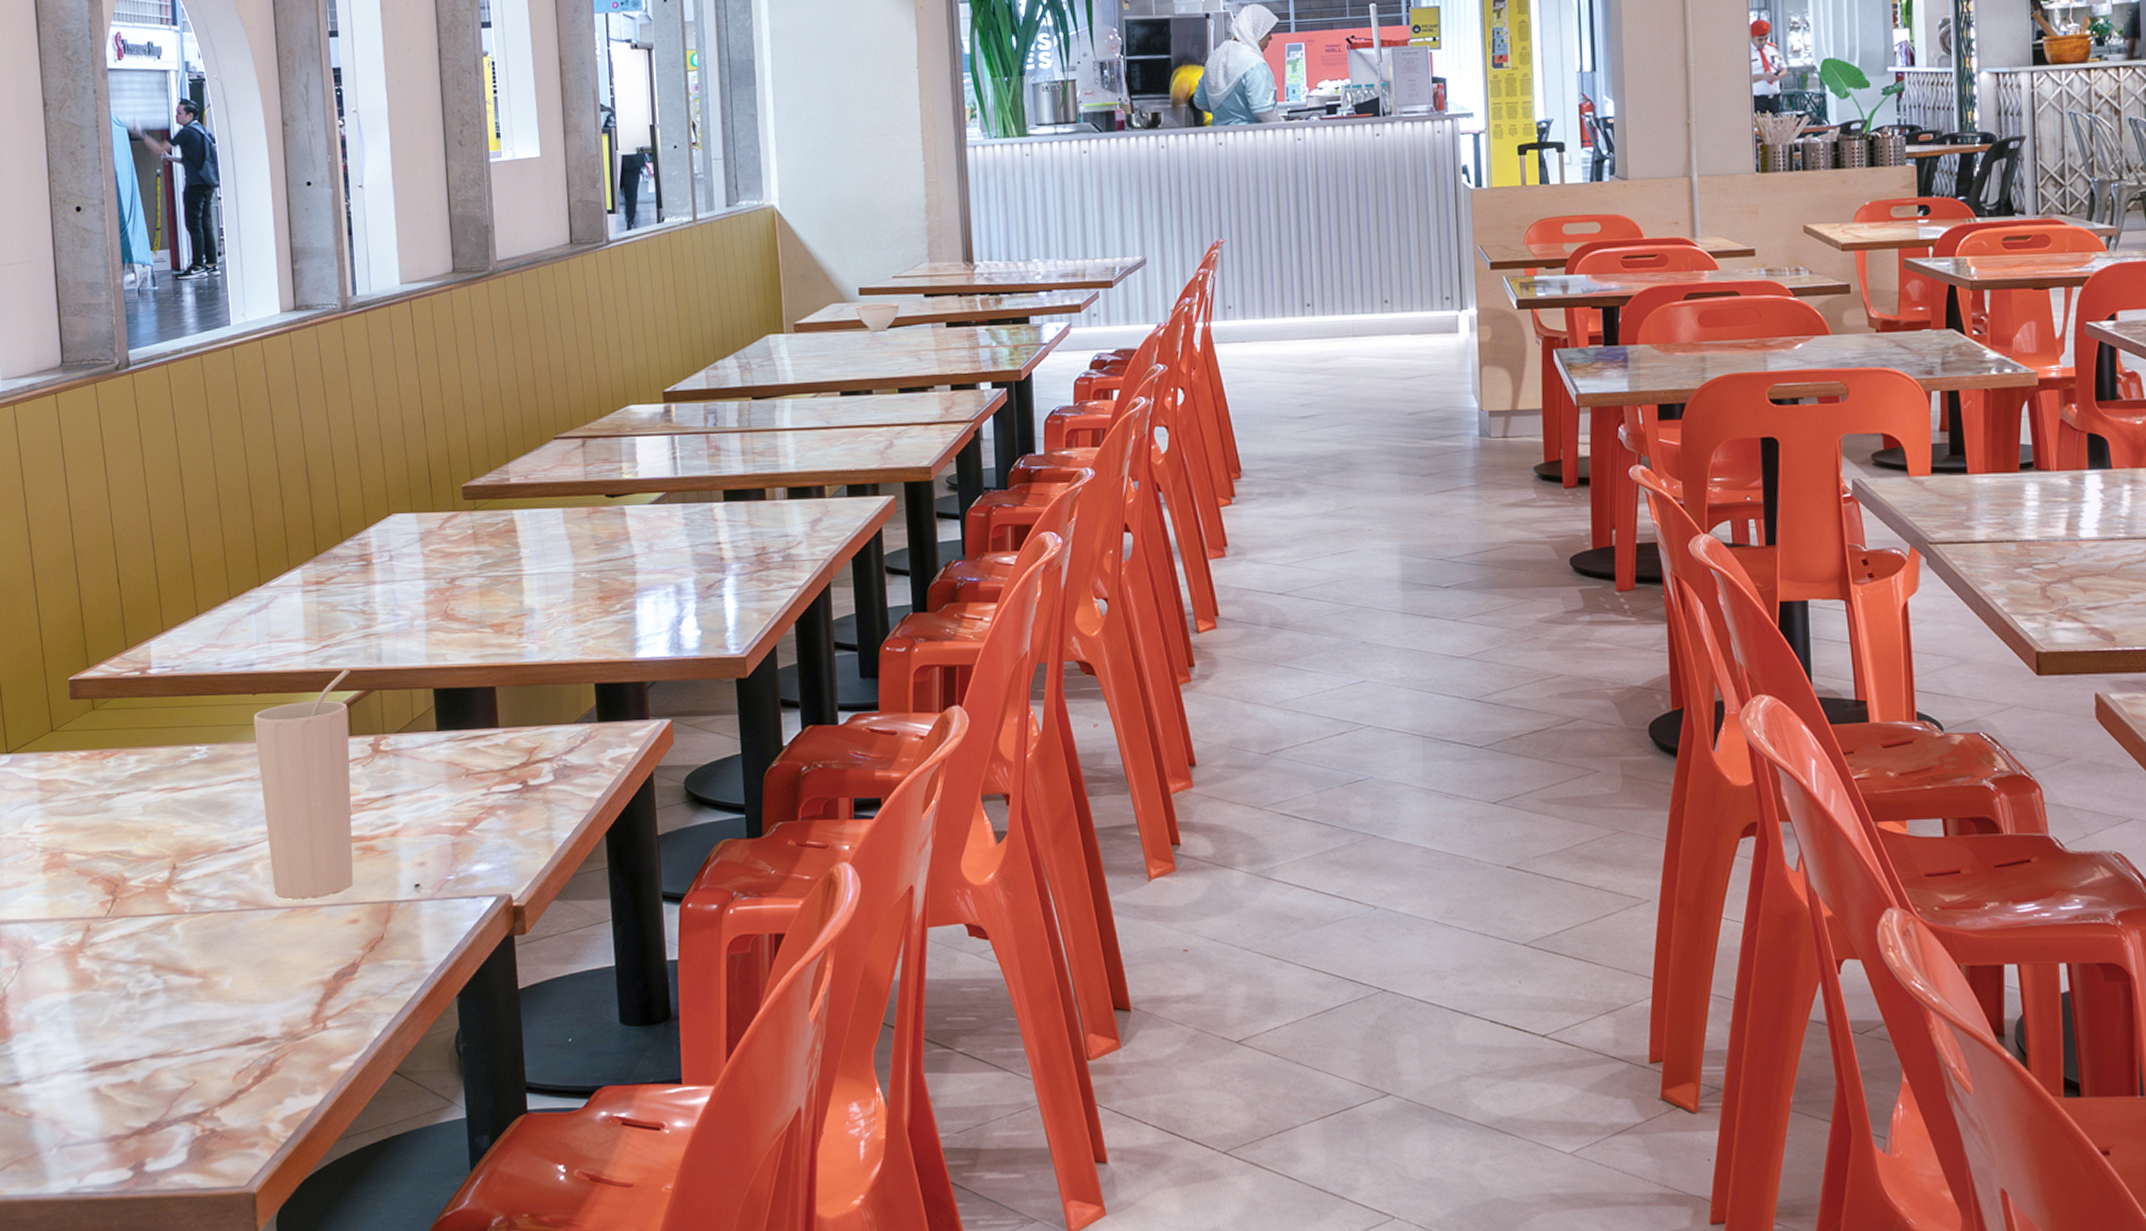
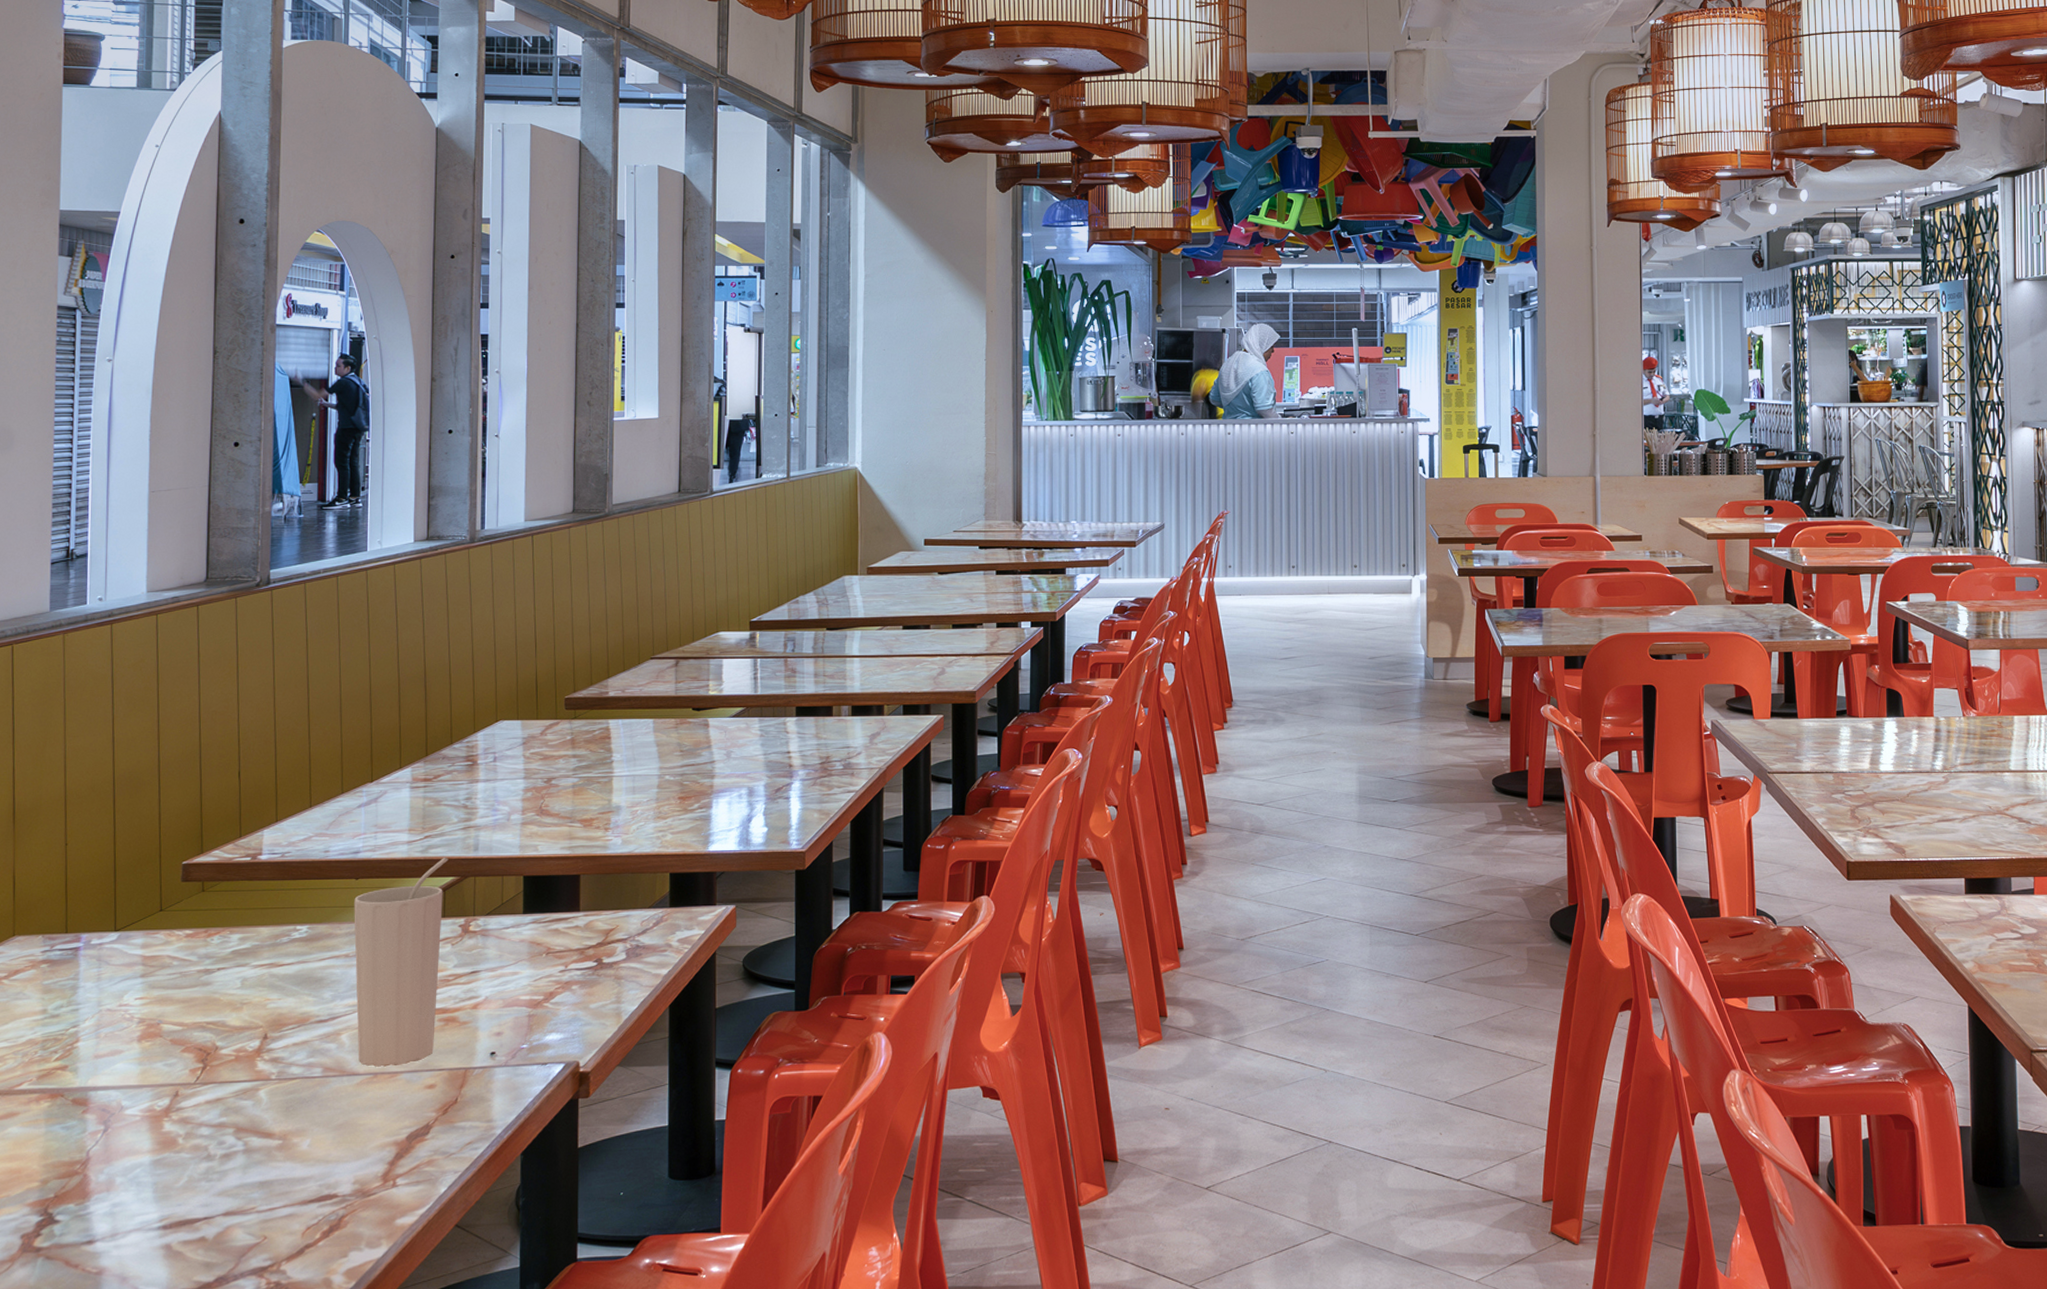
bowl: present [855,302,900,332] -> none [920,552,958,577]

